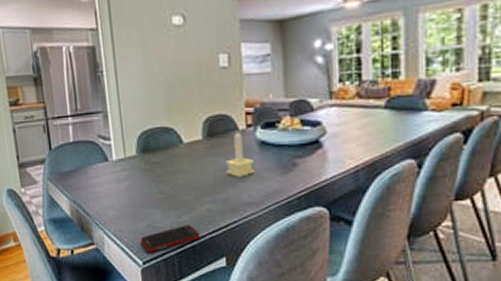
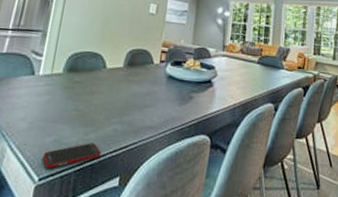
candle: present [225,132,255,177] -> none [136,65,161,103]

